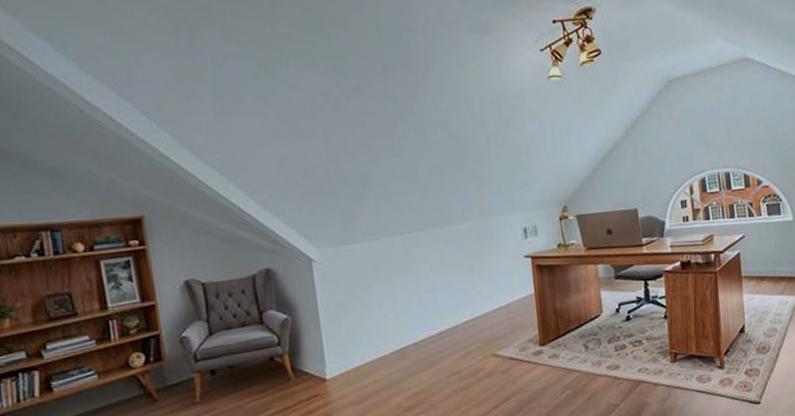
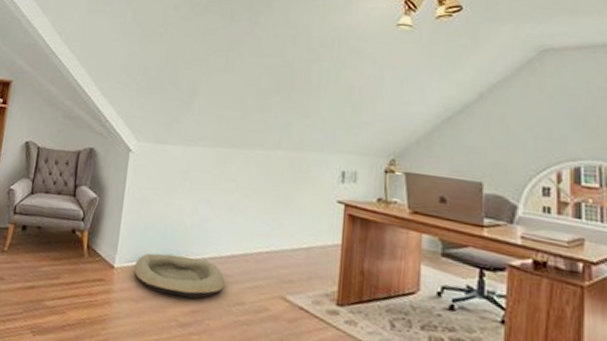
dog bed: none [347,343,440,389] -> present [134,253,225,299]

